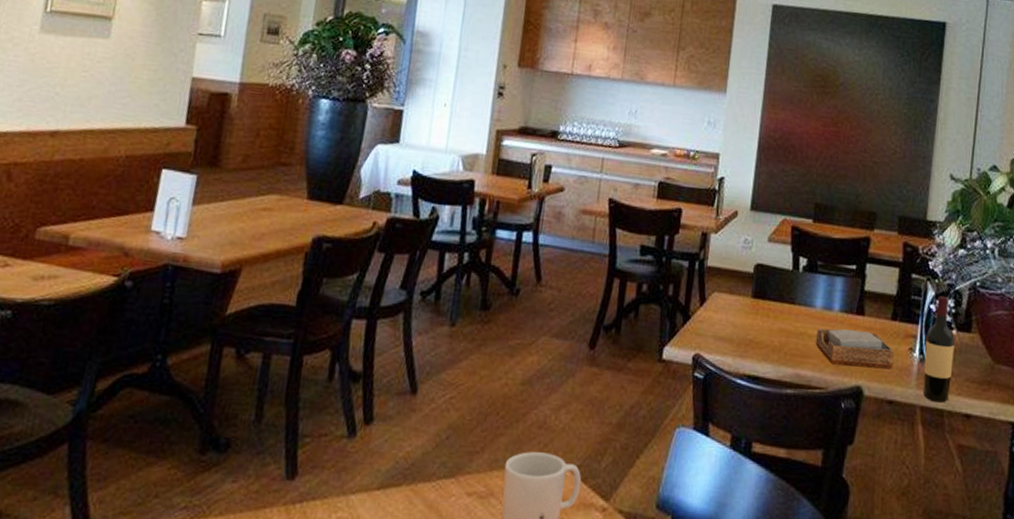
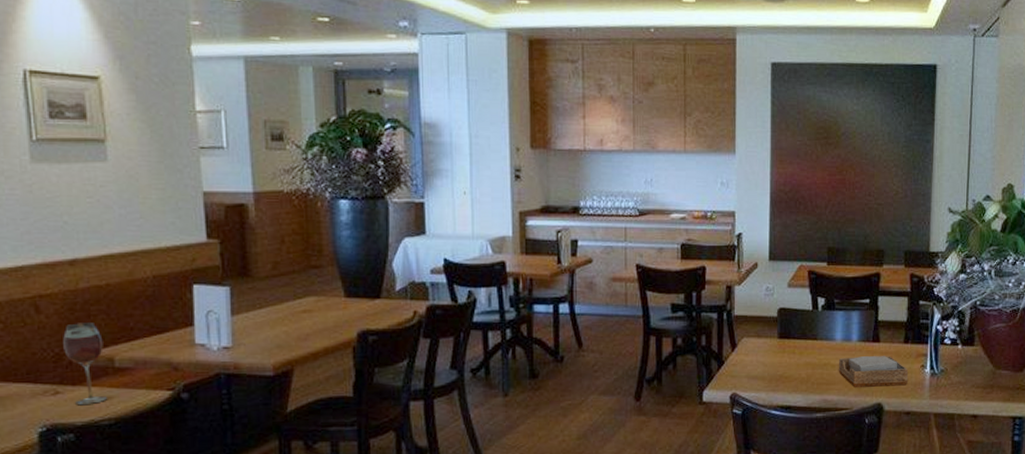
wineglass: none [21,195,64,282] -> present [63,323,108,406]
wine bottle: present [923,295,955,403] -> none [935,317,960,408]

